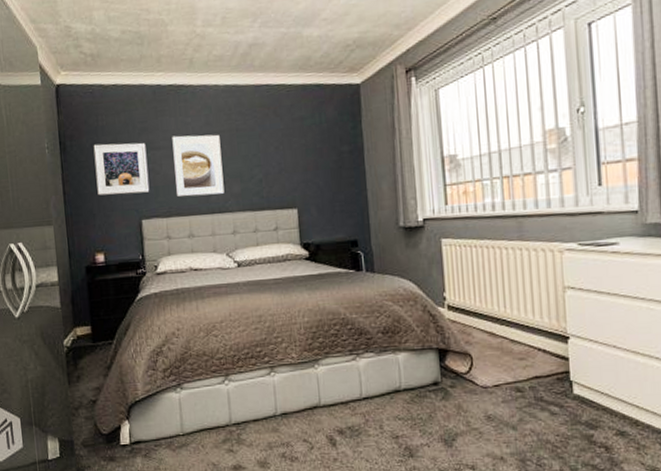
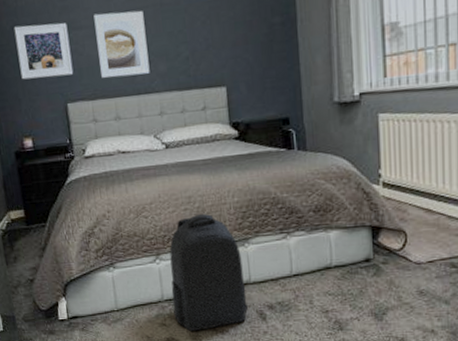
backpack: none [239,333,318,458] -> present [169,213,248,331]

